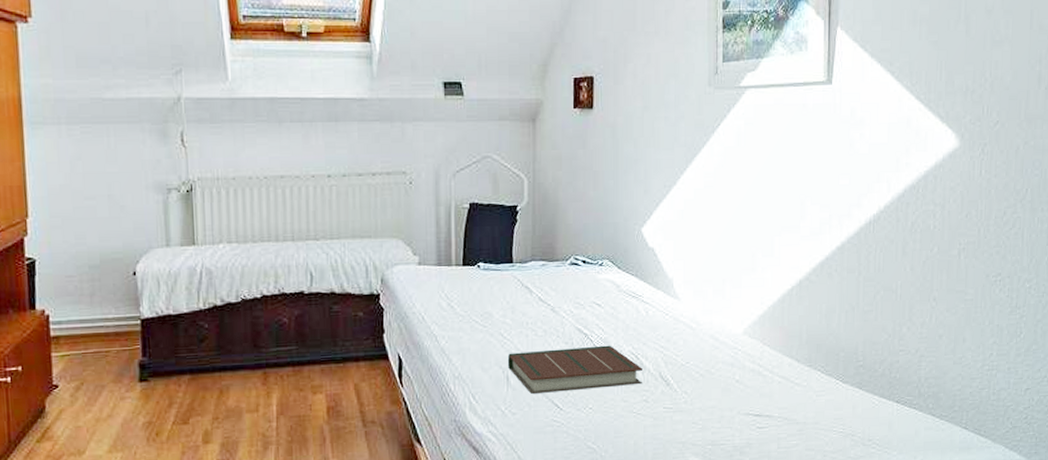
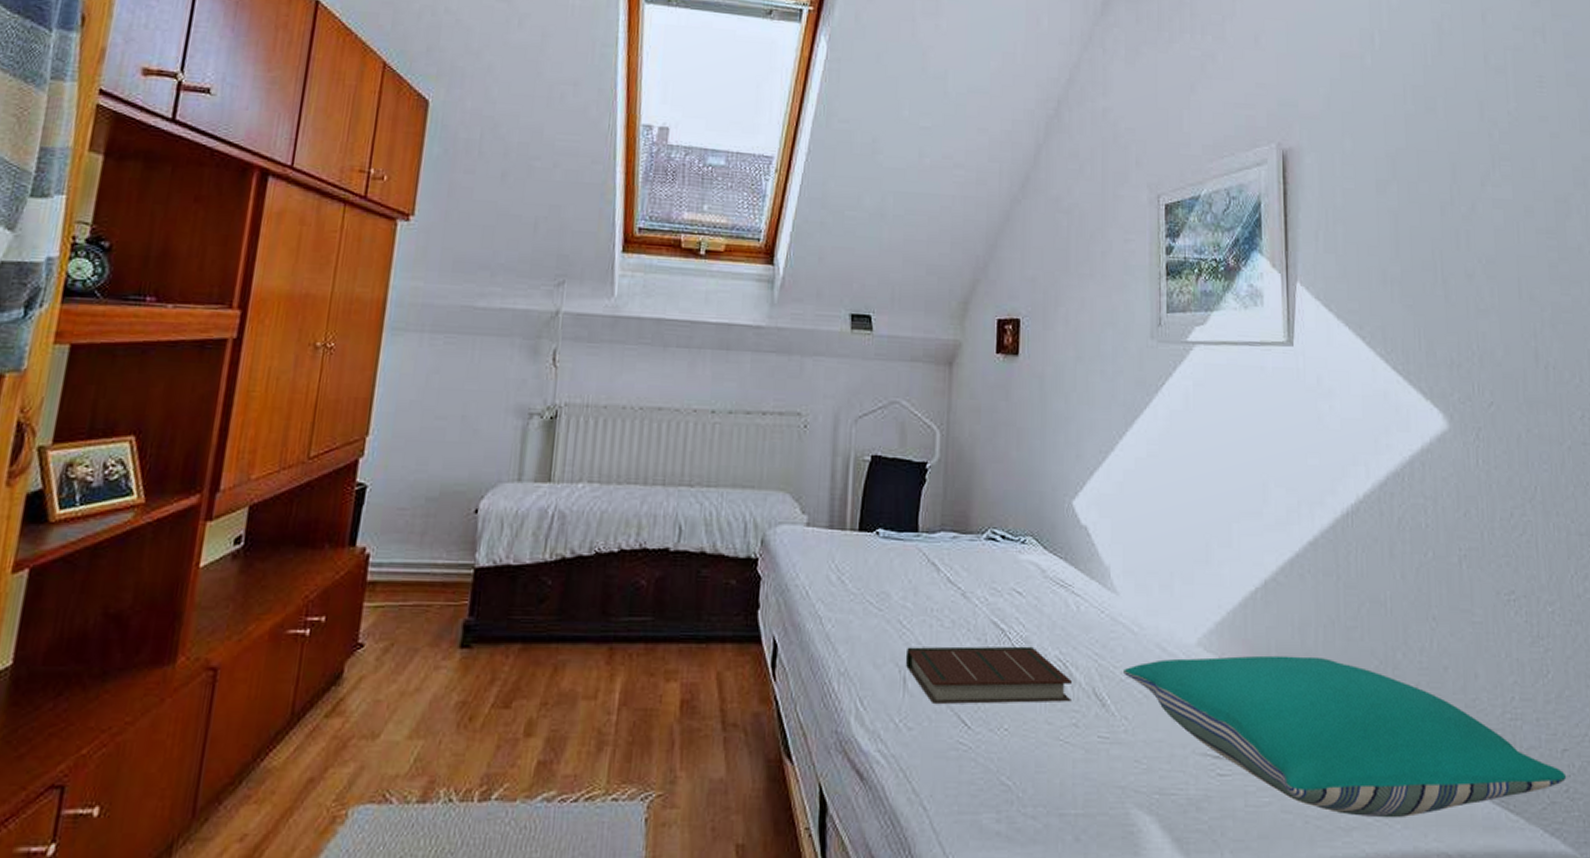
pillow: none [683,335,1027,449] -> present [1122,655,1567,818]

